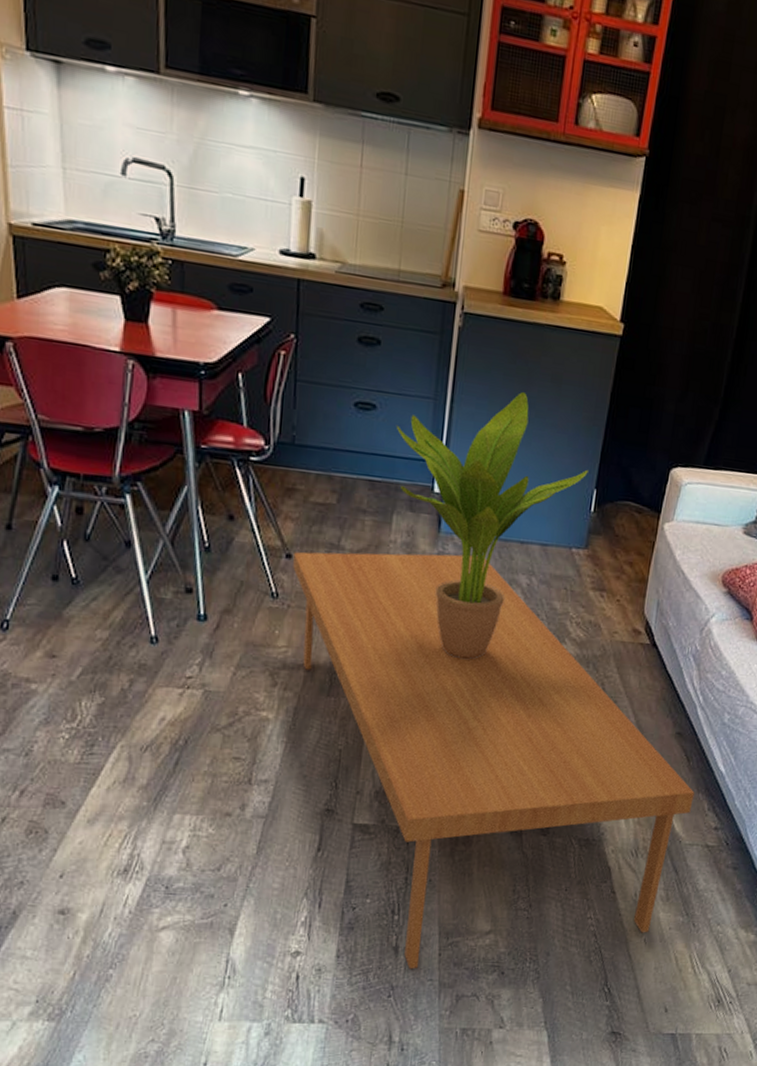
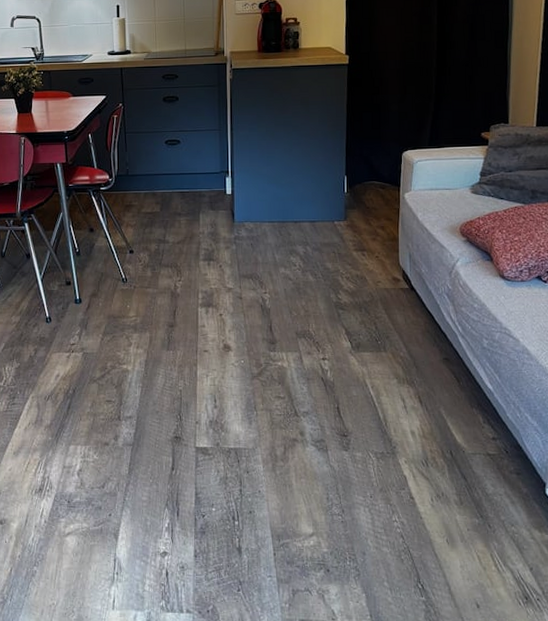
coffee table: present [293,552,695,969] -> none [135,236,469,567]
potted plant: present [396,391,589,659] -> none [195,114,338,313]

